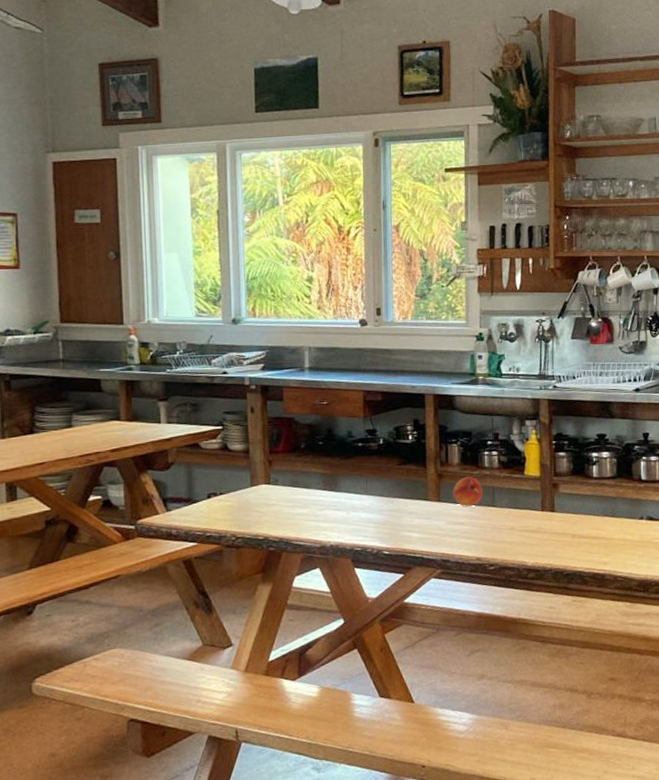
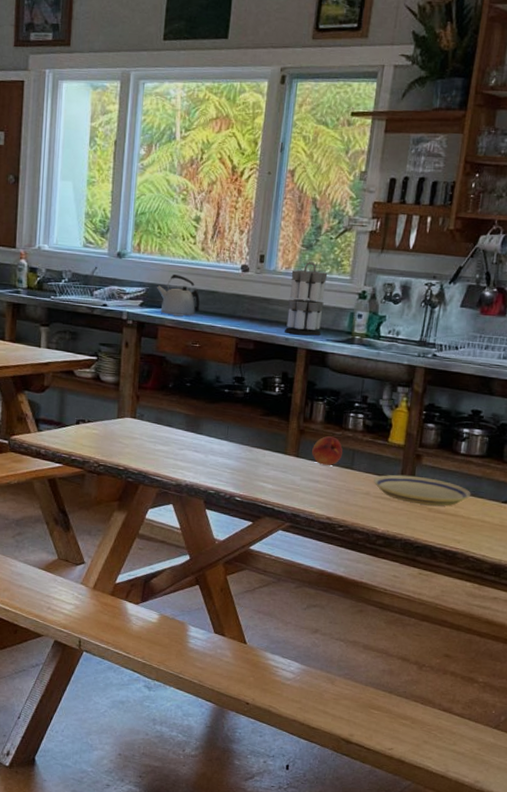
kettle: none [276,335,323,376] -> present [156,274,200,317]
spice rack: none [409,310,446,382] -> present [285,262,328,336]
plate: none [516,504,609,532] -> present [373,474,471,506]

